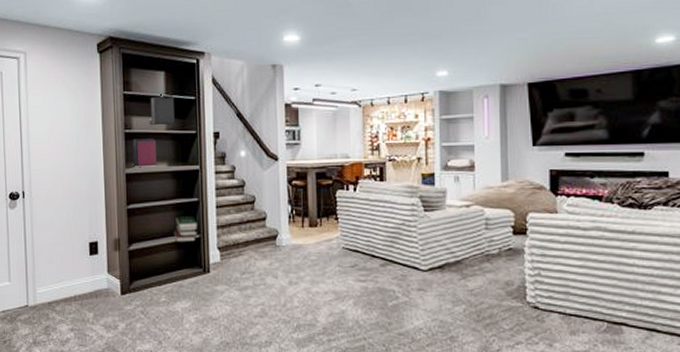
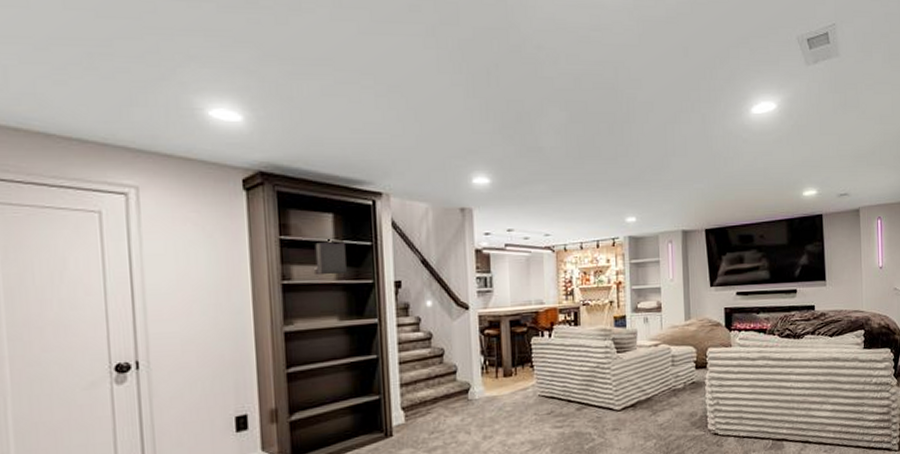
books: present [132,138,157,167] -> none [292,290,324,324]
books: present [174,216,198,242] -> none [347,375,378,406]

